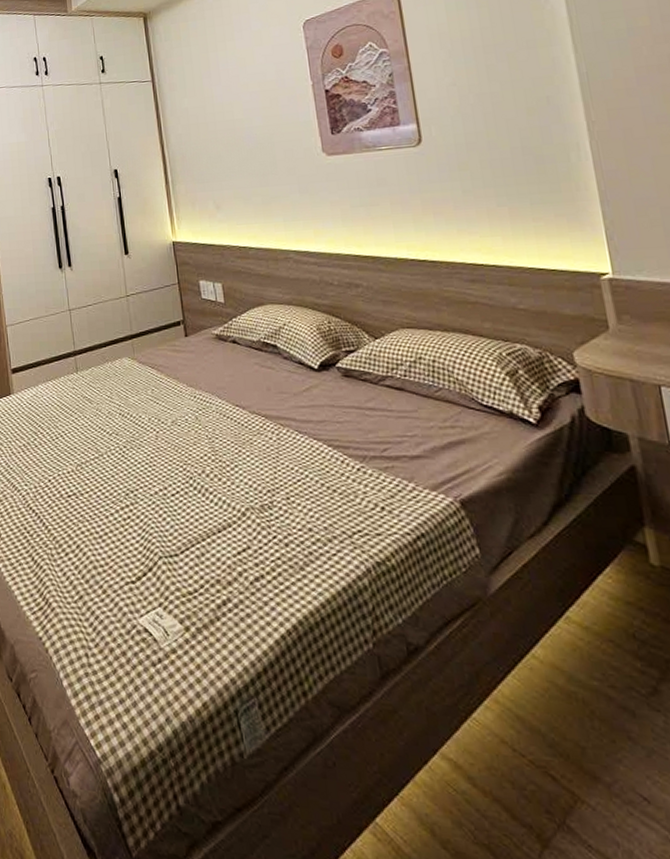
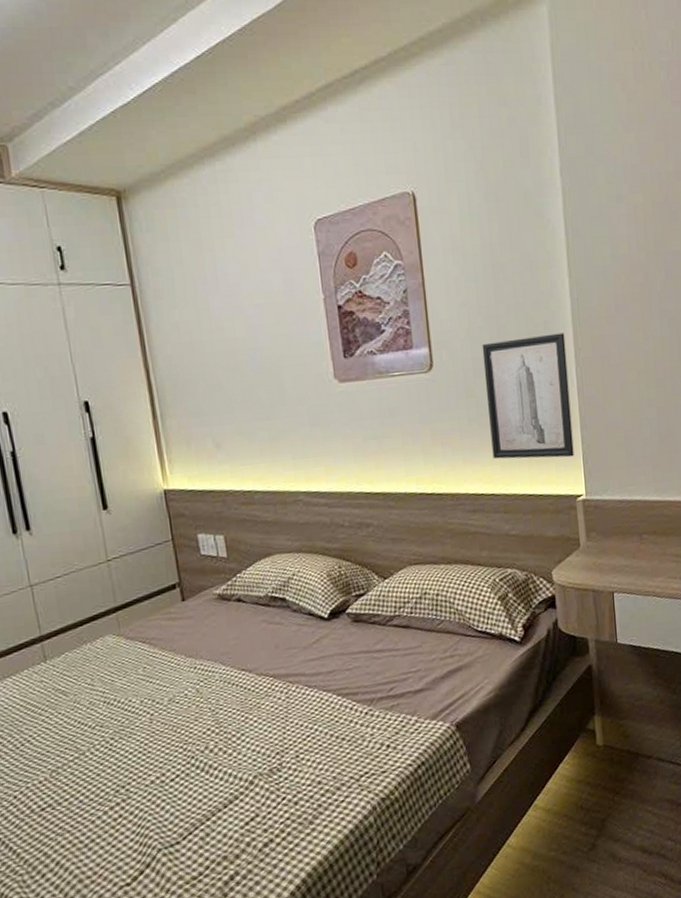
wall art: none [475,106,594,233] -> present [482,332,574,460]

